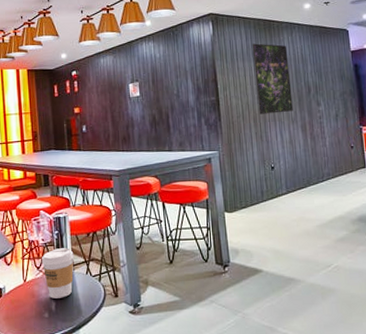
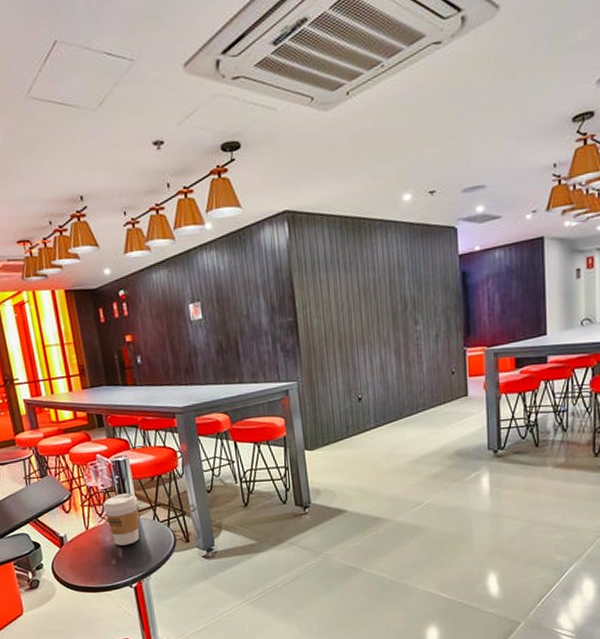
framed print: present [252,43,293,114] -> none [337,248,386,337]

